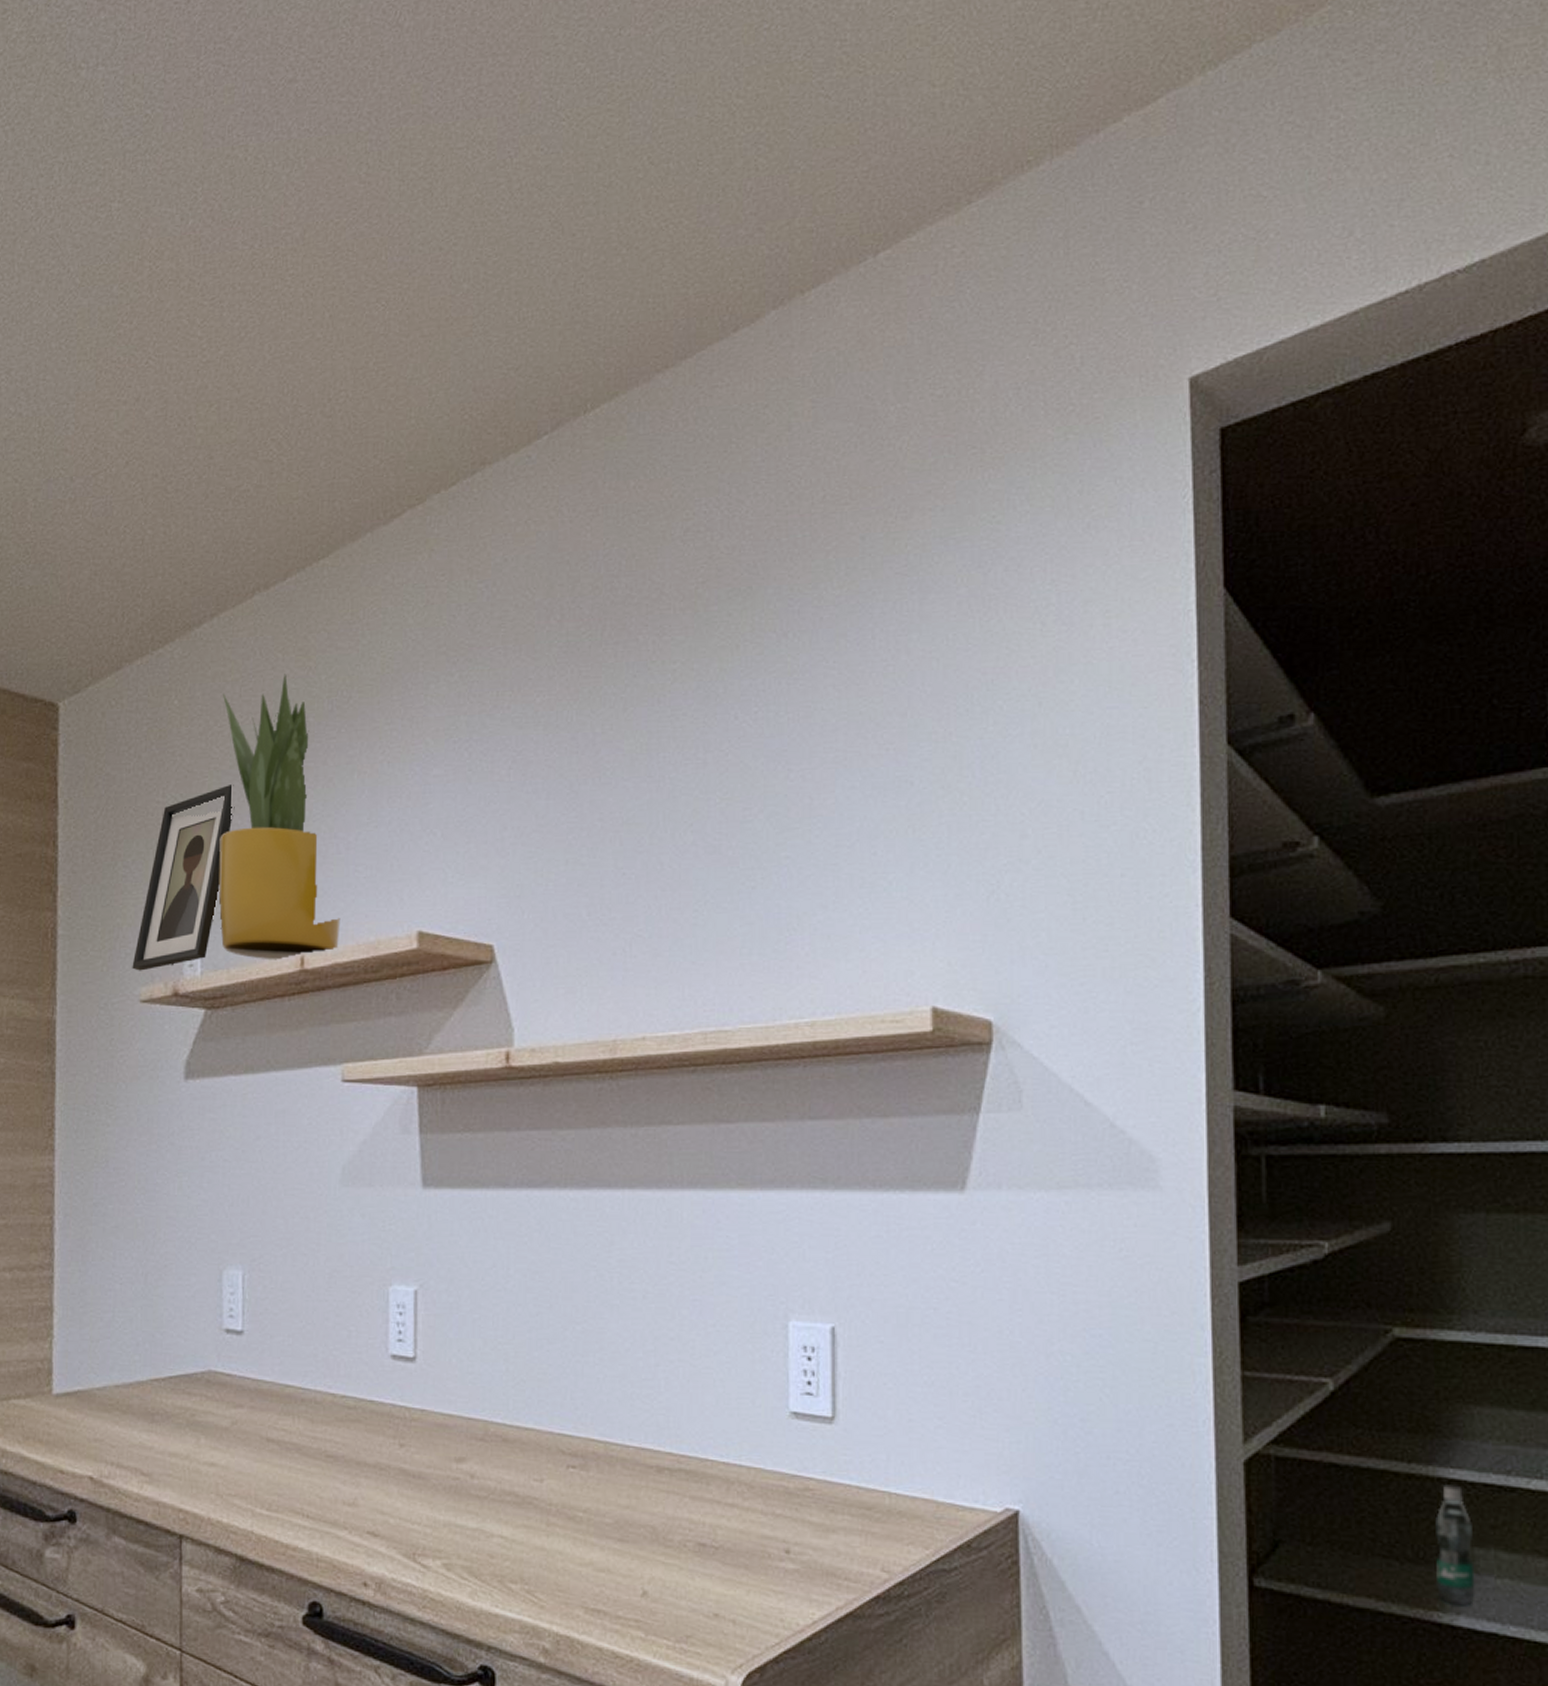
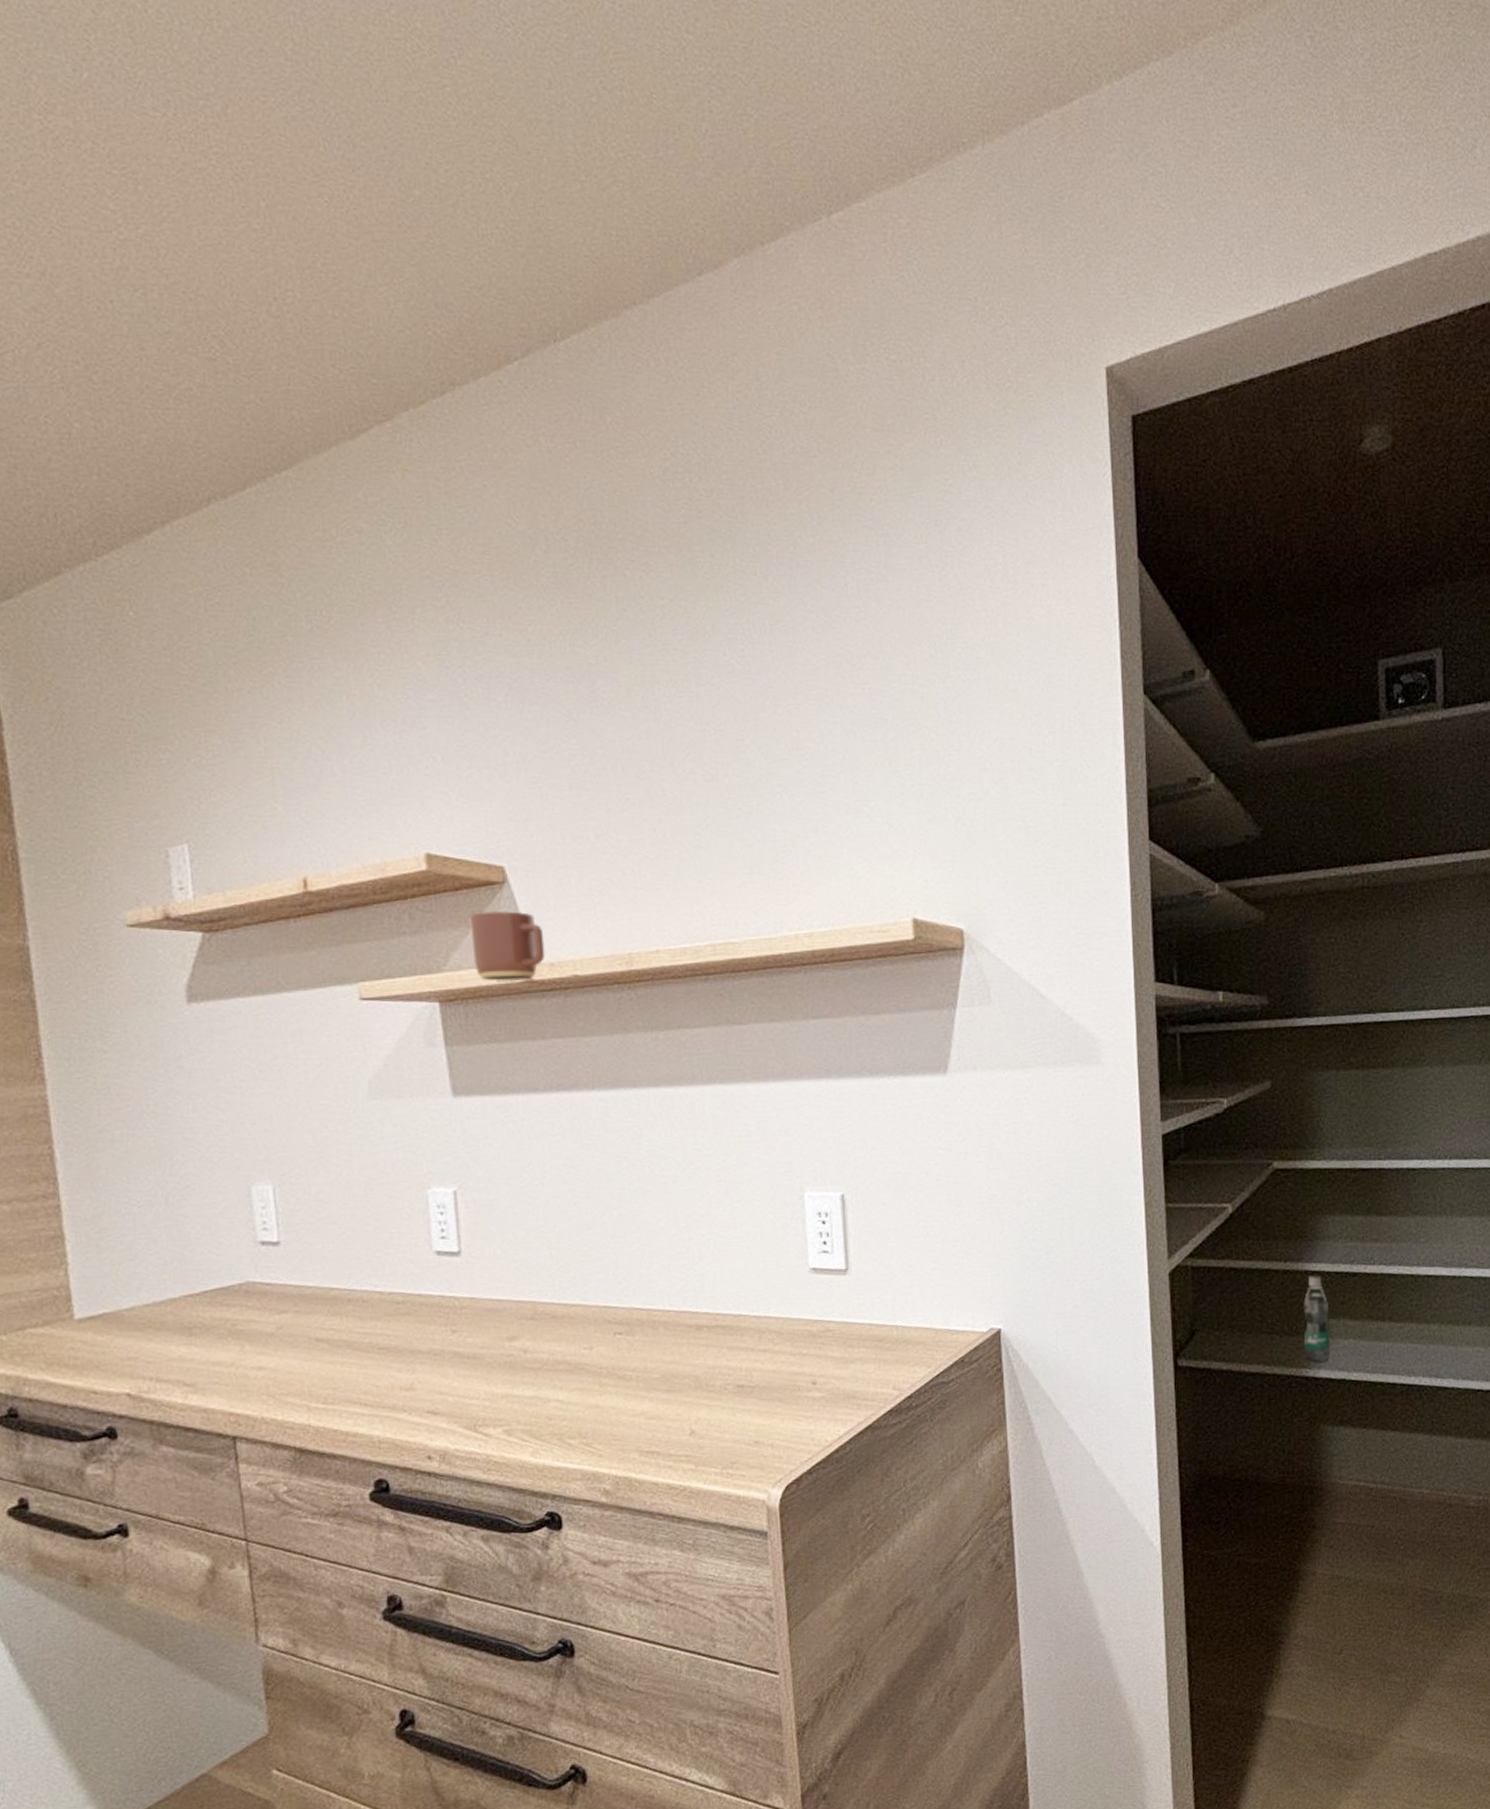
picture frame: present [132,785,235,971] -> none [112,703,213,895]
planter: present [218,673,341,960] -> none [186,589,343,883]
mug: none [454,991,527,1066] -> present [469,910,545,981]

